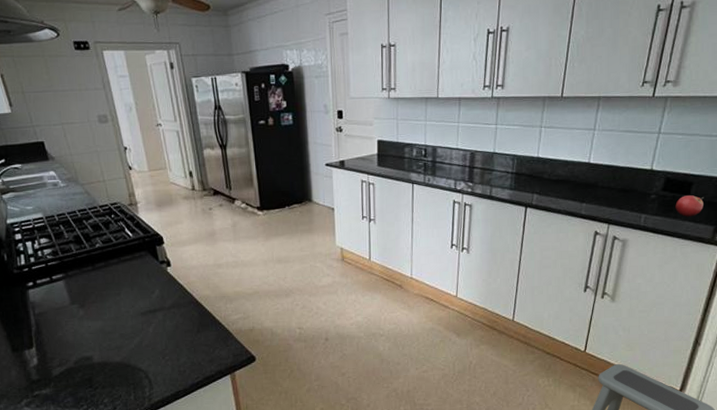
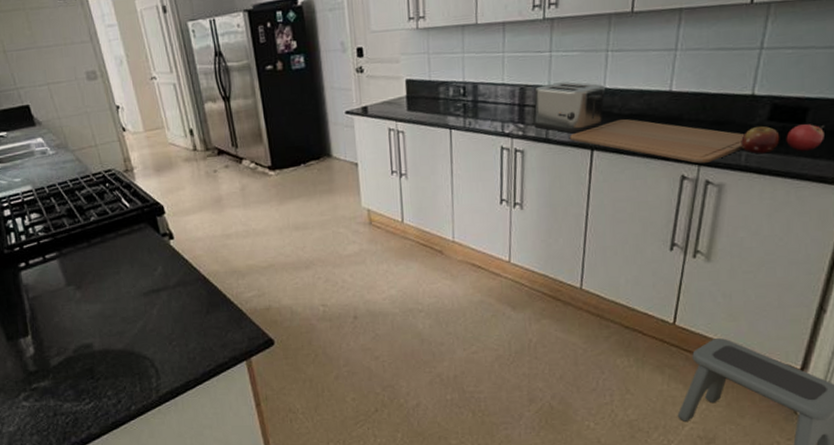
toaster: none [481,150,538,193] -> present [533,81,605,134]
chopping board: none [509,183,644,222] -> present [570,119,745,164]
fruit: none [641,195,671,217] -> present [741,126,780,154]

